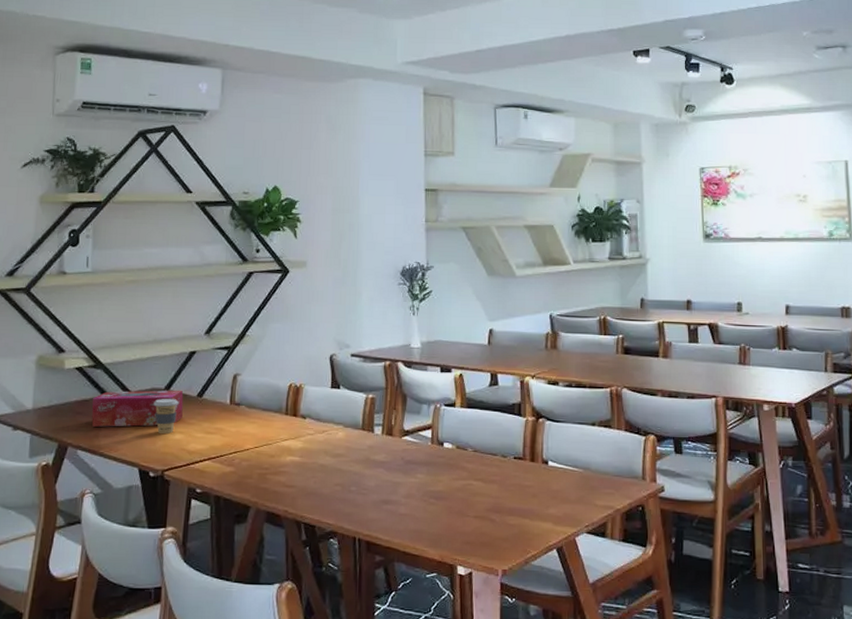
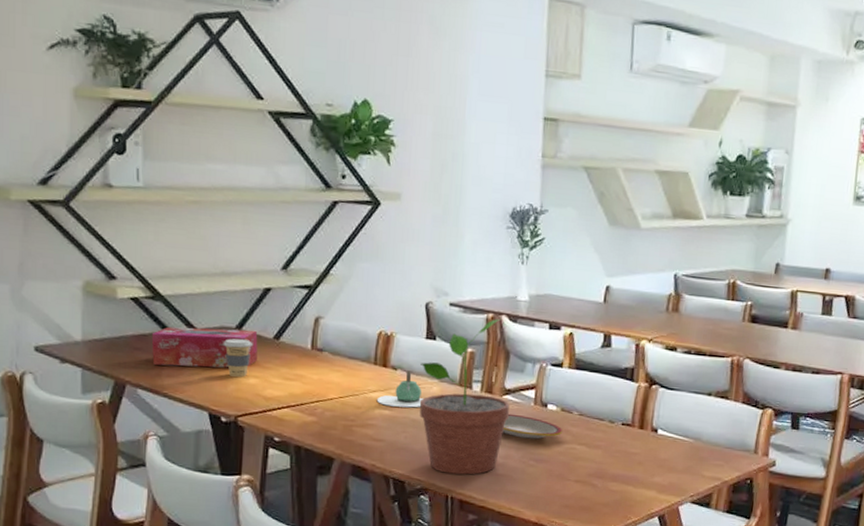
teapot: none [288,418,330,454] -> present [376,371,423,408]
potted plant: none [327,365,409,516] -> present [419,318,510,475]
plate: none [403,454,460,477] -> present [502,413,563,439]

